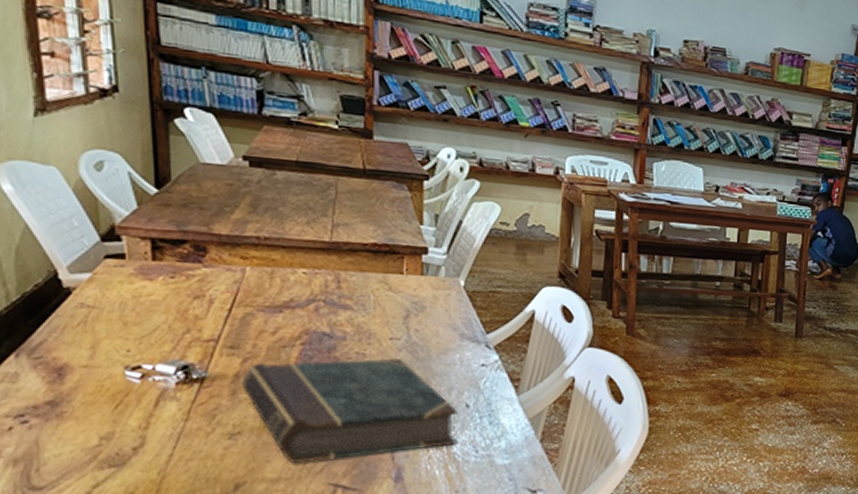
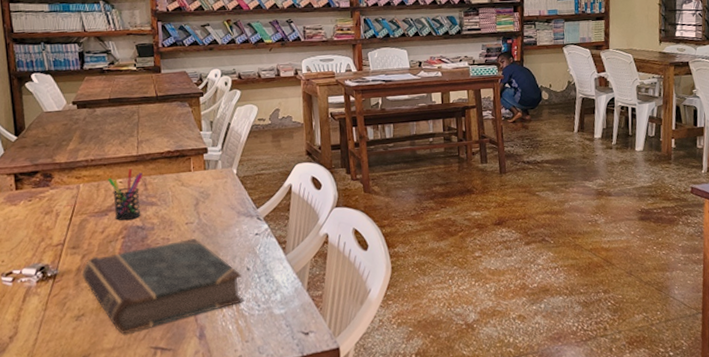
pen holder: none [286,256,336,323] -> present [108,168,143,221]

